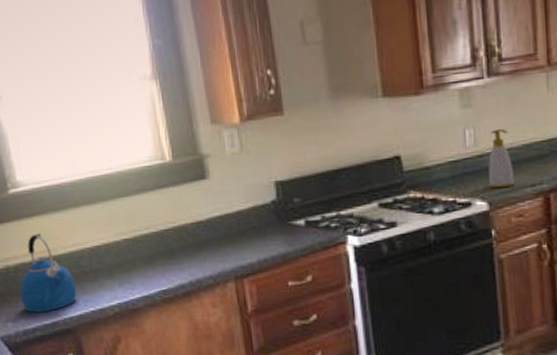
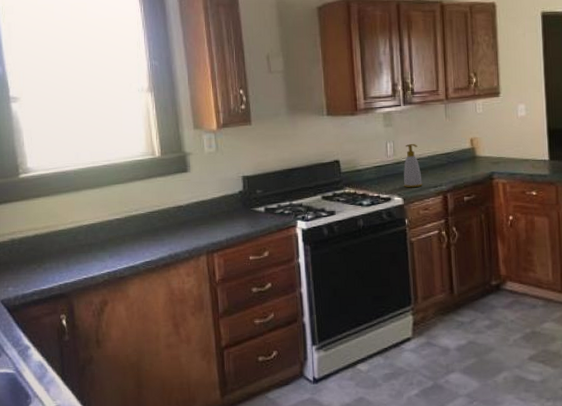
kettle: present [19,233,77,313] -> none [22,211,73,279]

